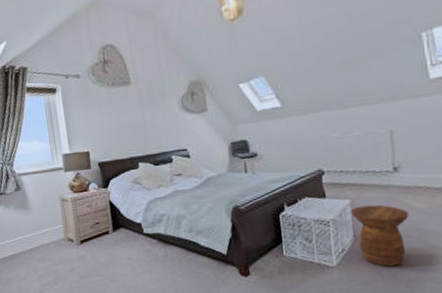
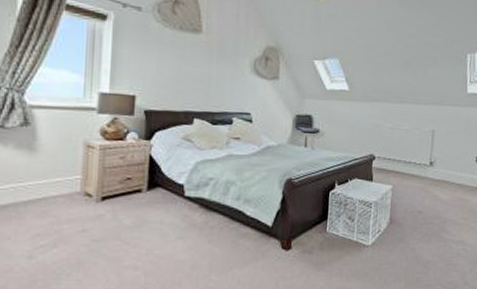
side table: present [351,204,410,267] -> none [391,192,436,249]

